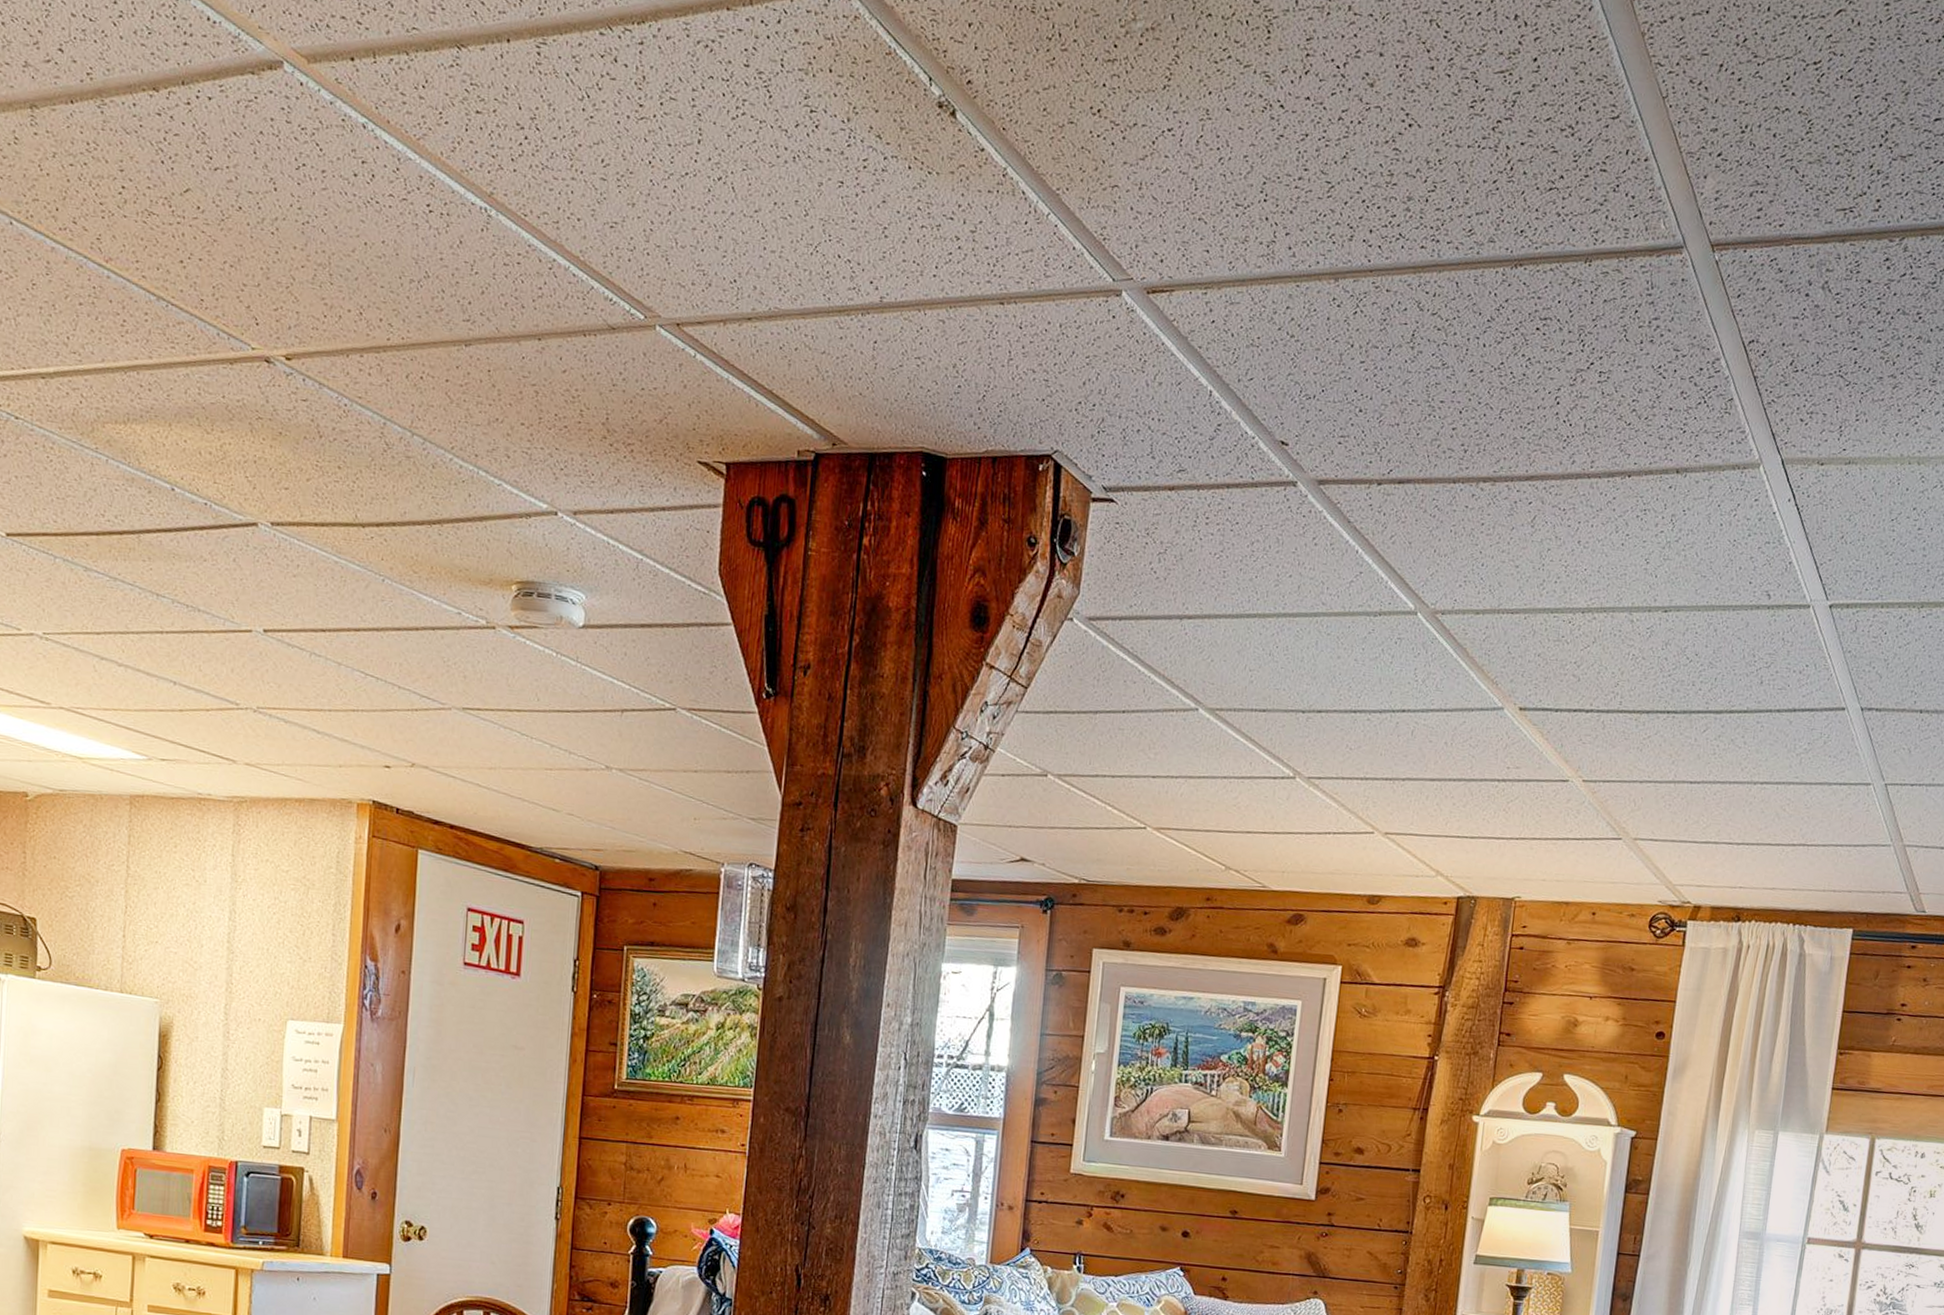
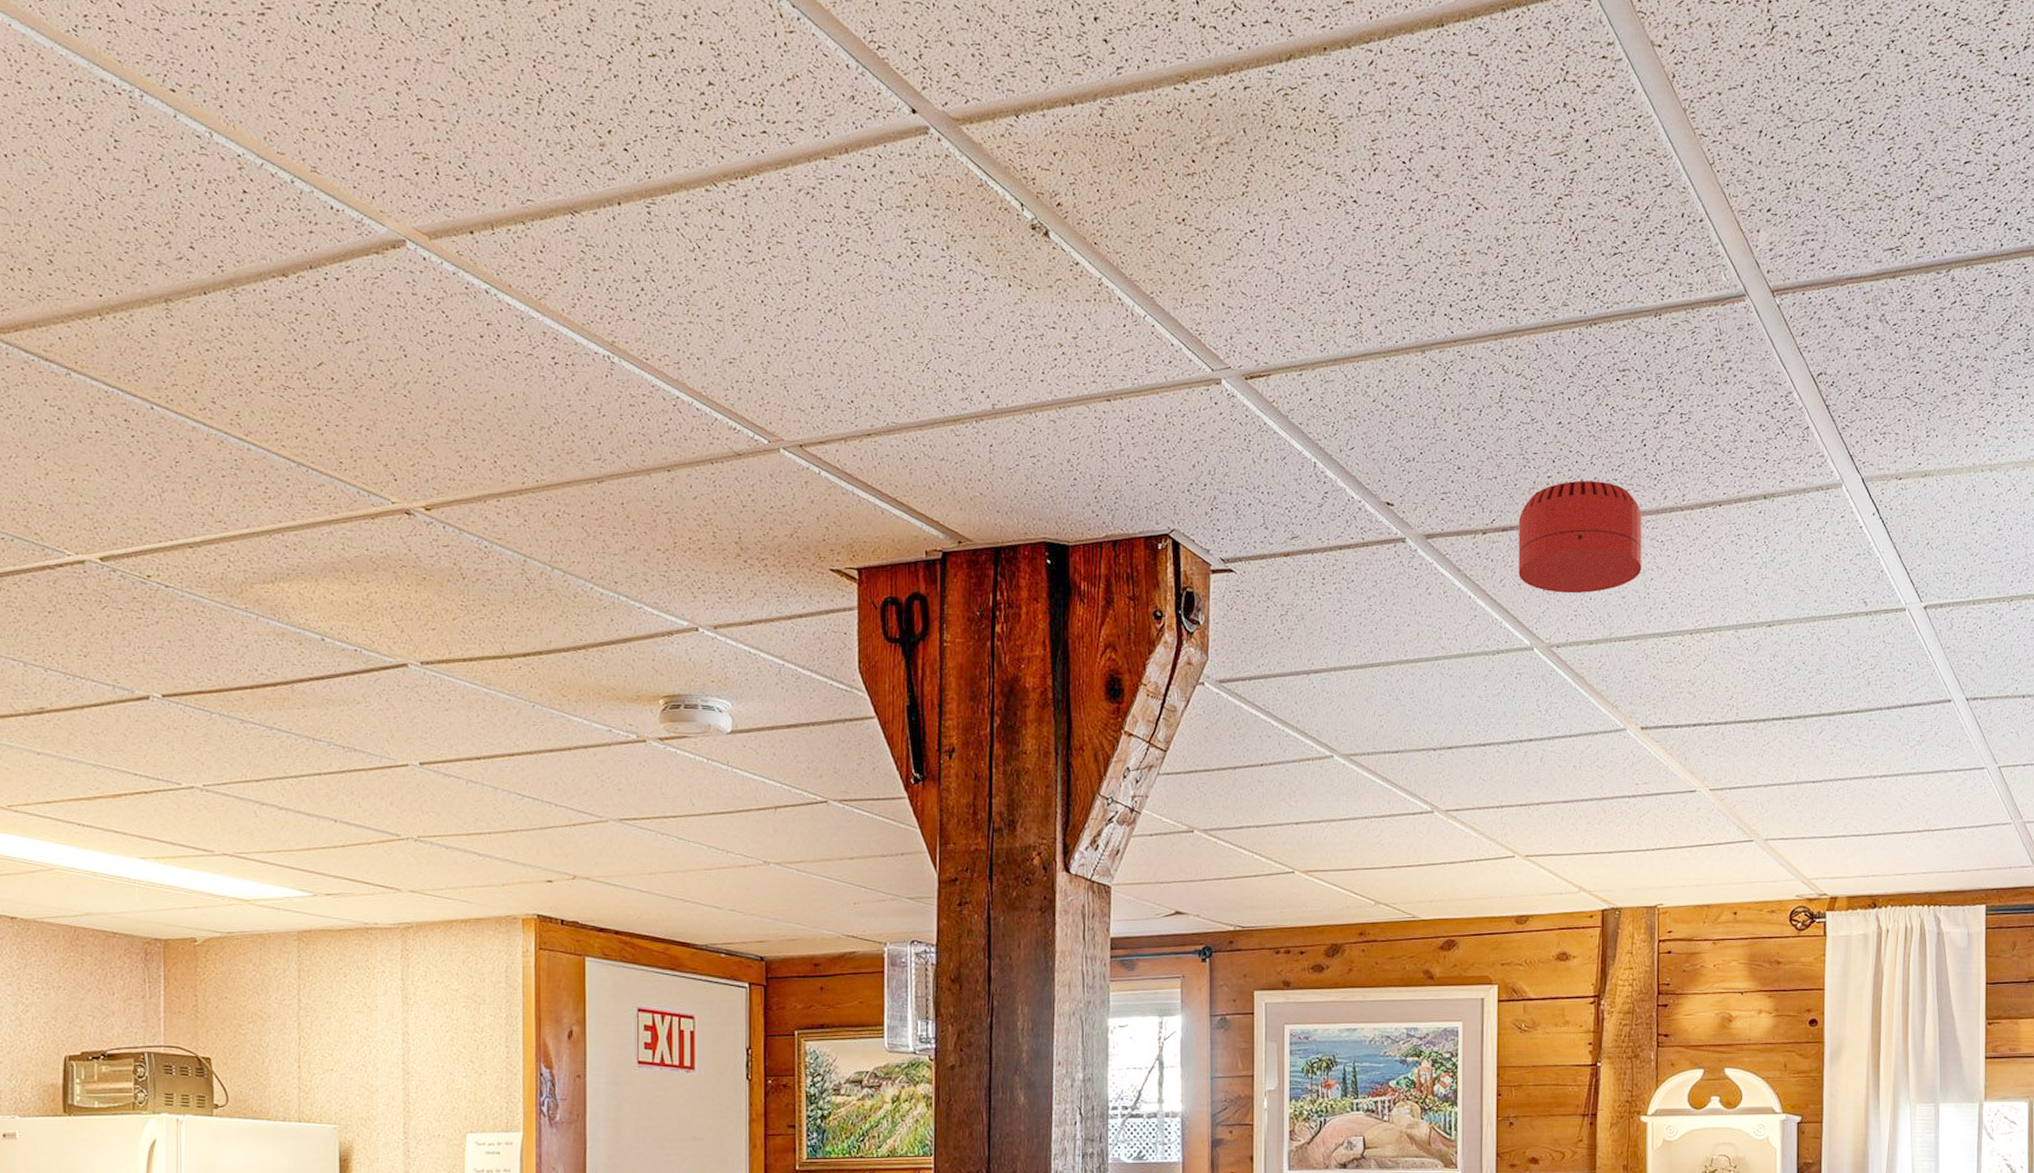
smoke detector: none [1410,435,1547,559] -> present [1518,480,1642,594]

